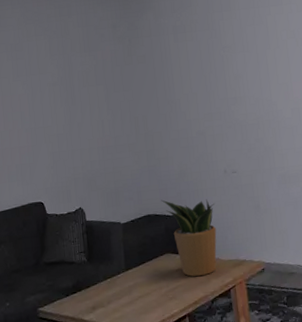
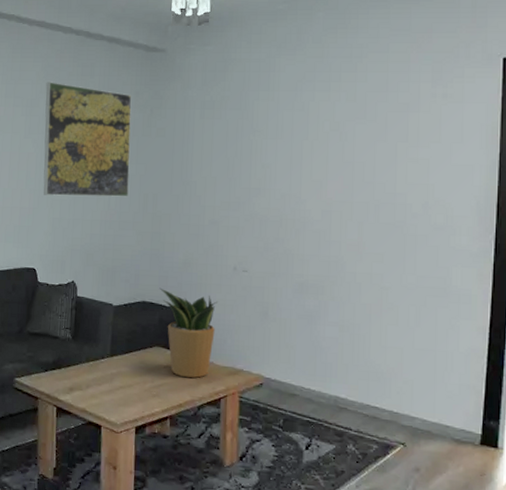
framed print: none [27,25,120,132] -> present [43,82,132,197]

